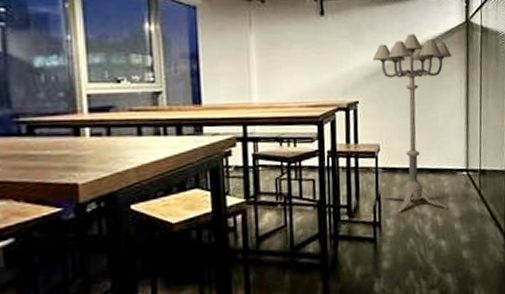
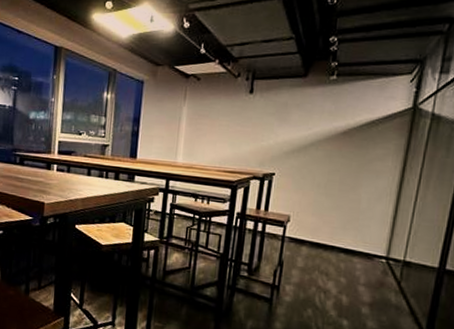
floor lamp: present [373,34,452,213] -> none [285,116,389,292]

